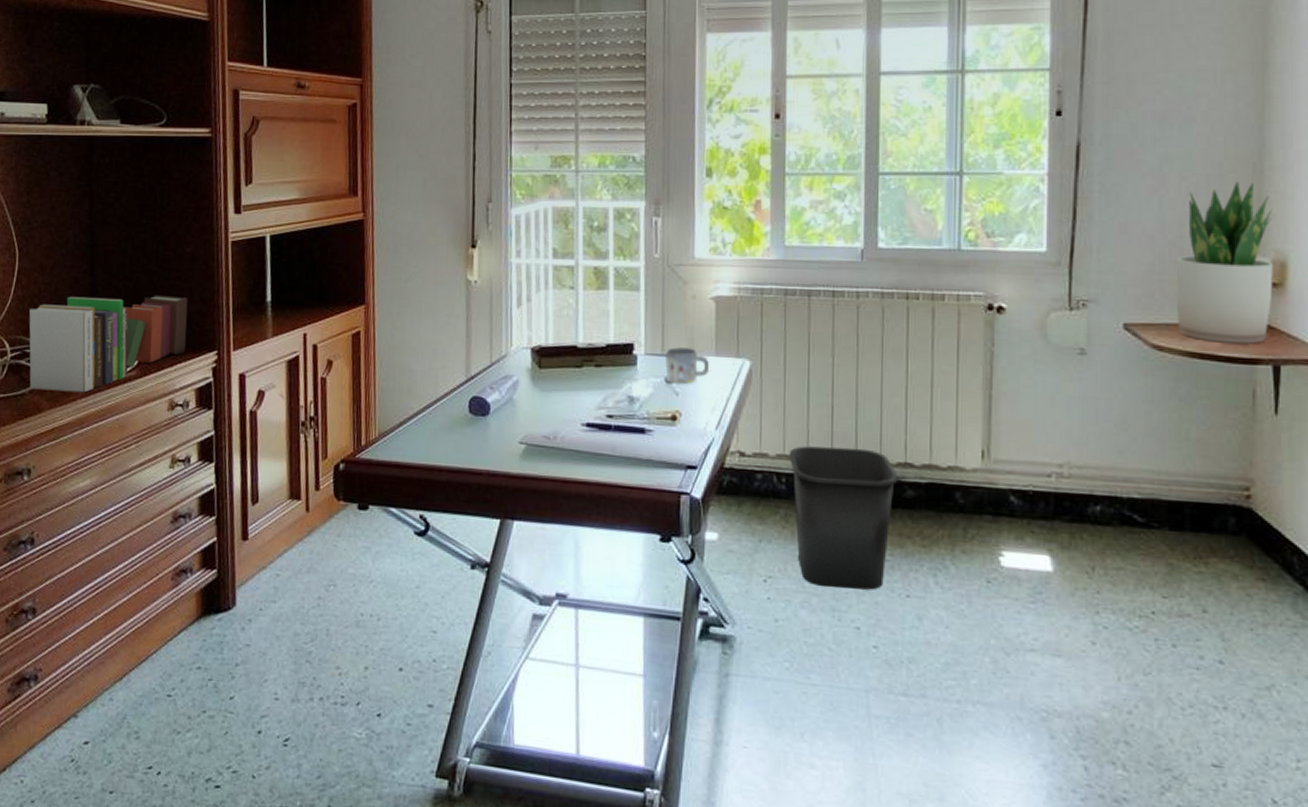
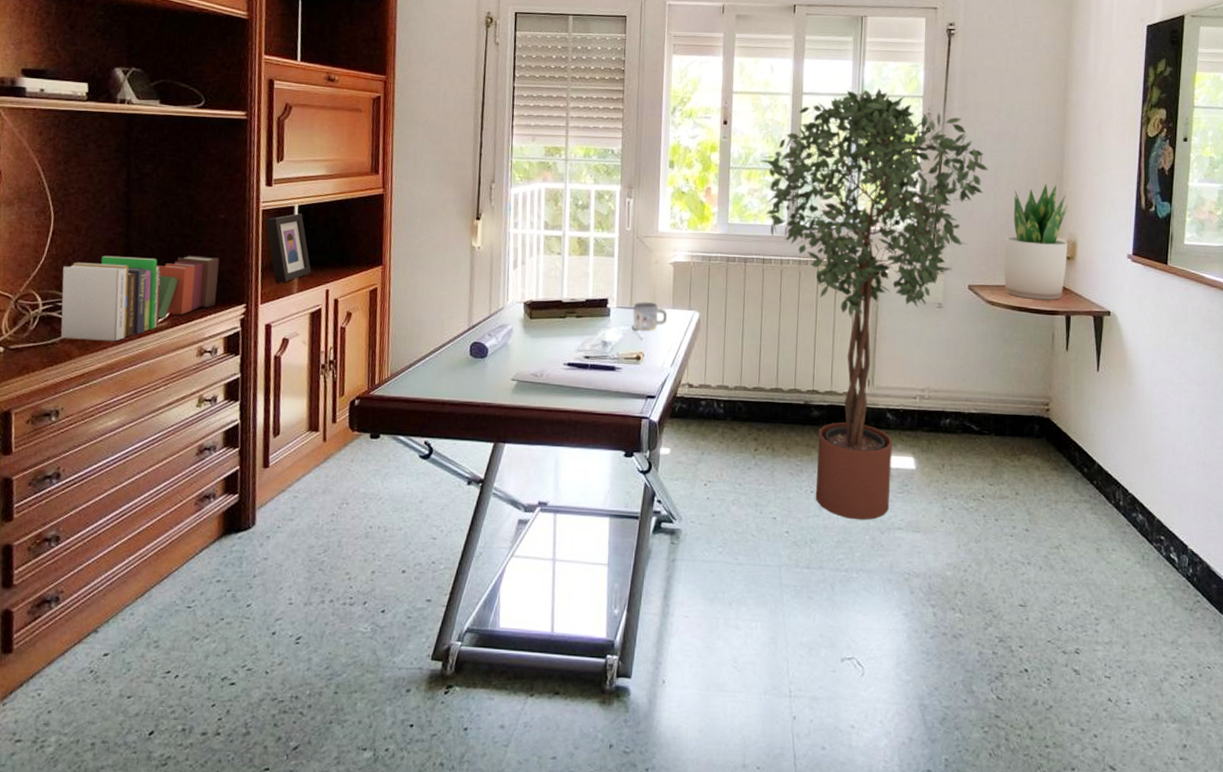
picture frame: none [235,245,287,326] -> present [265,214,311,283]
waste bin: present [789,446,898,590] -> none [726,378,808,488]
potted tree: none [825,61,1149,637] -> present [760,88,988,520]

